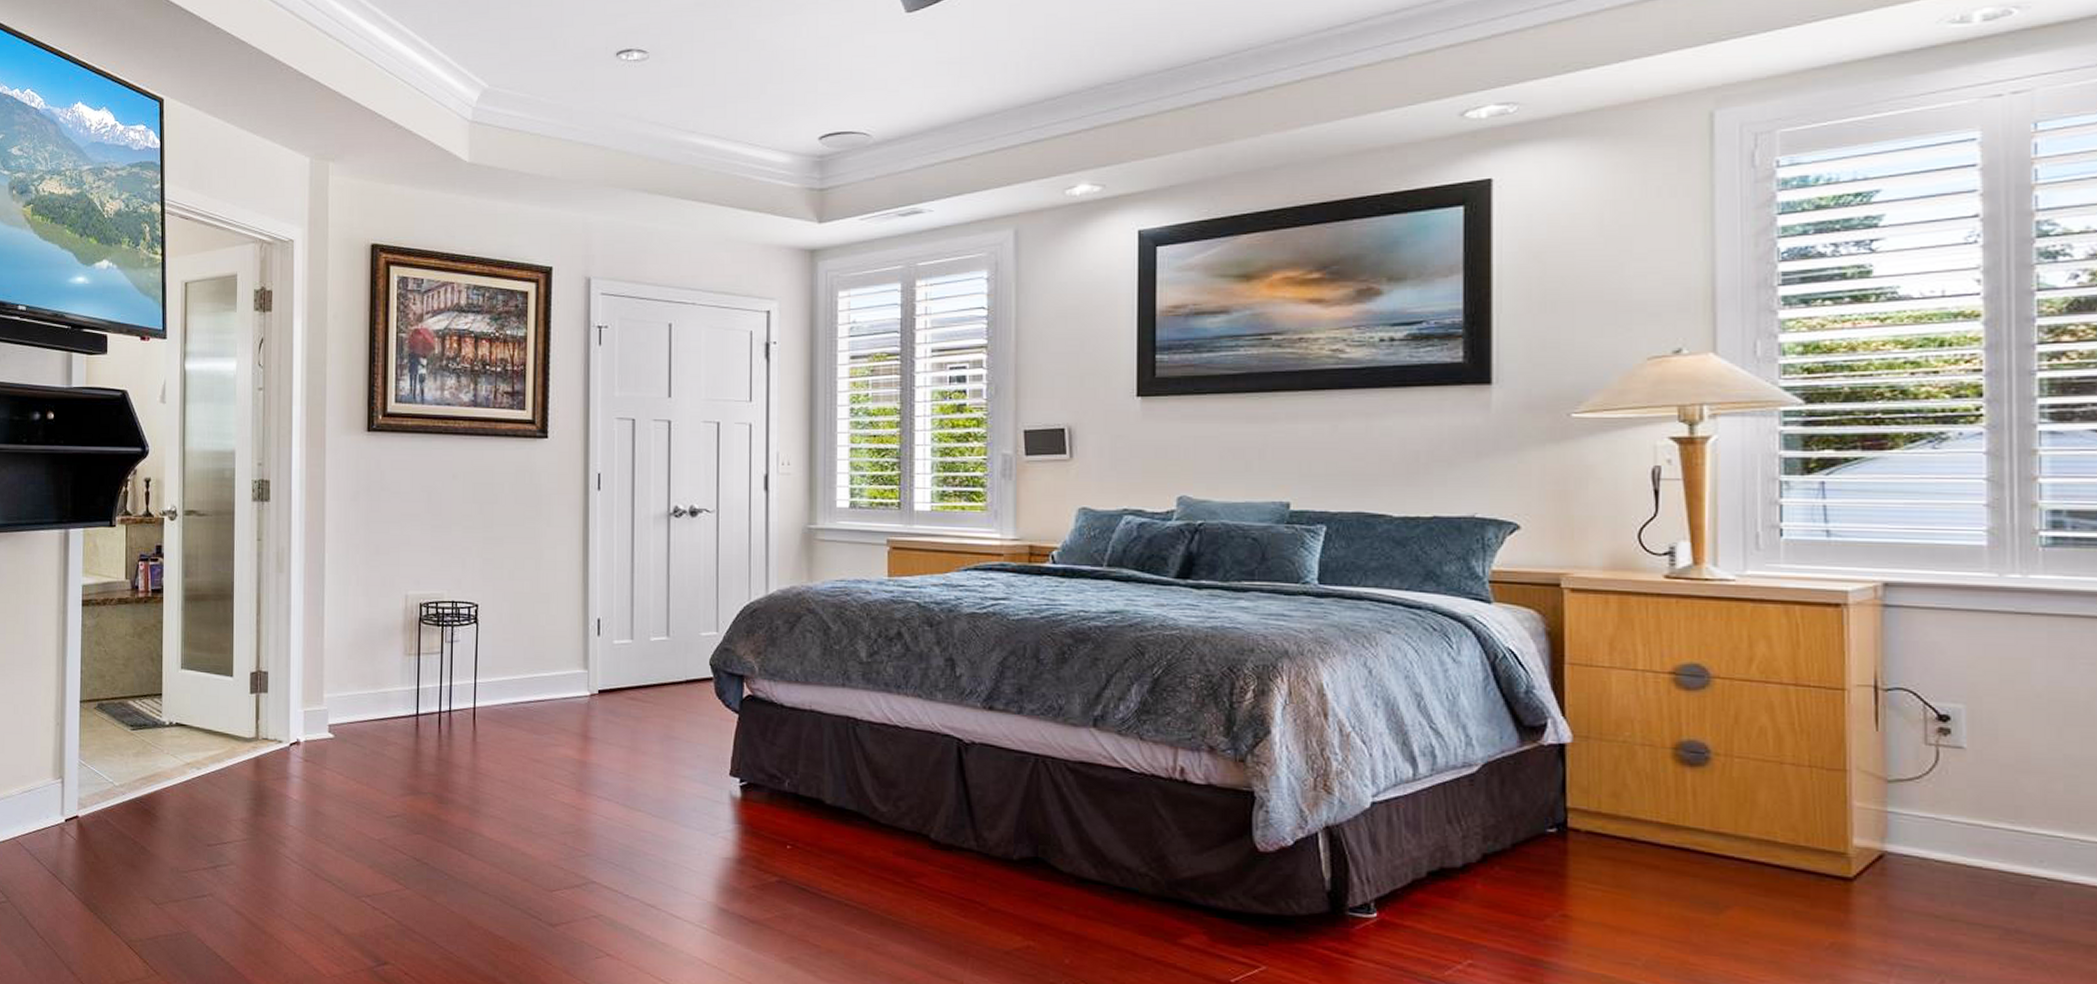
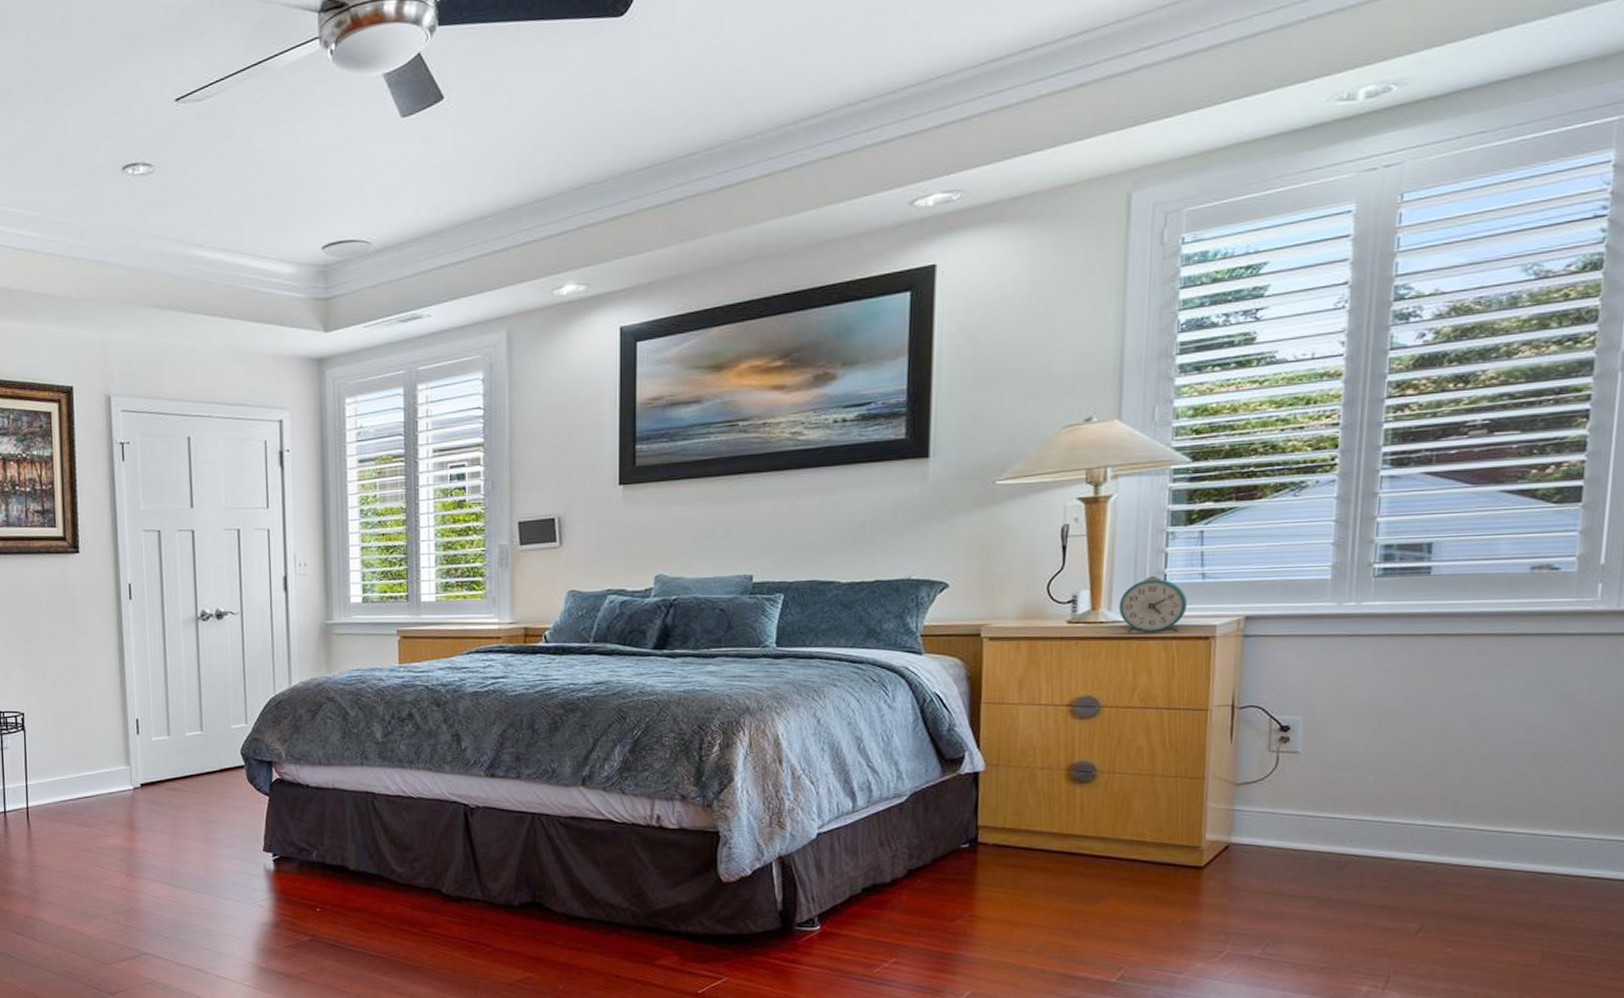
alarm clock: none [1726,530,1811,596] -> present [1118,576,1188,633]

